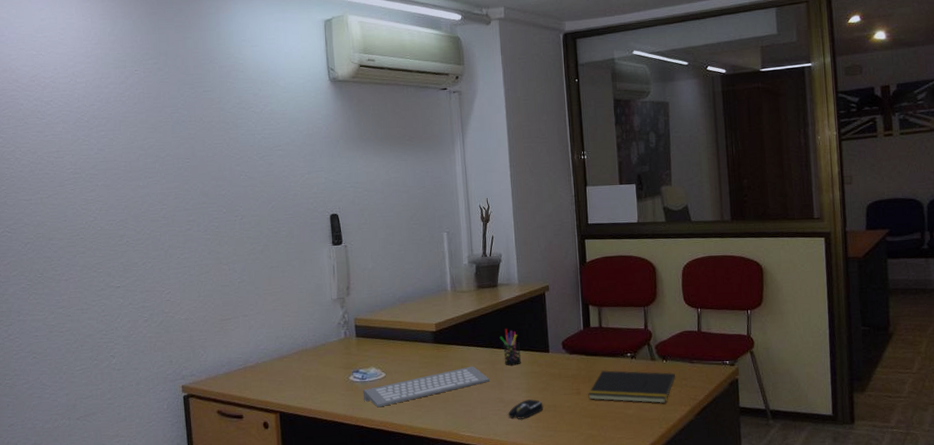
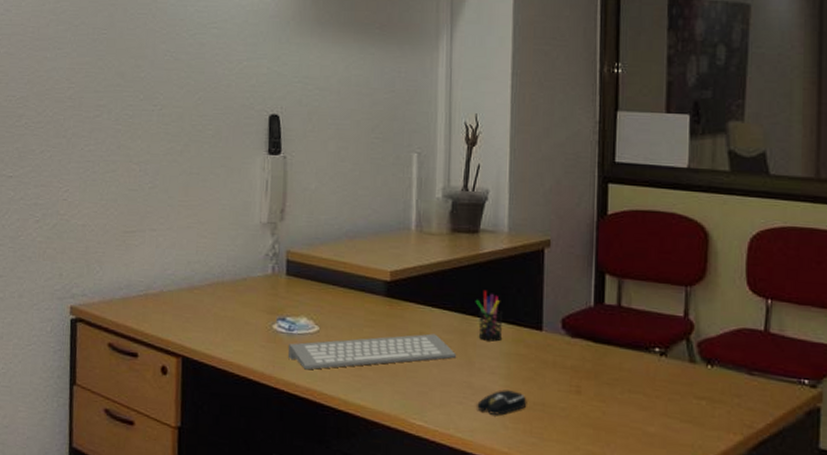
notepad: present [588,370,675,404] -> none [592,366,723,426]

